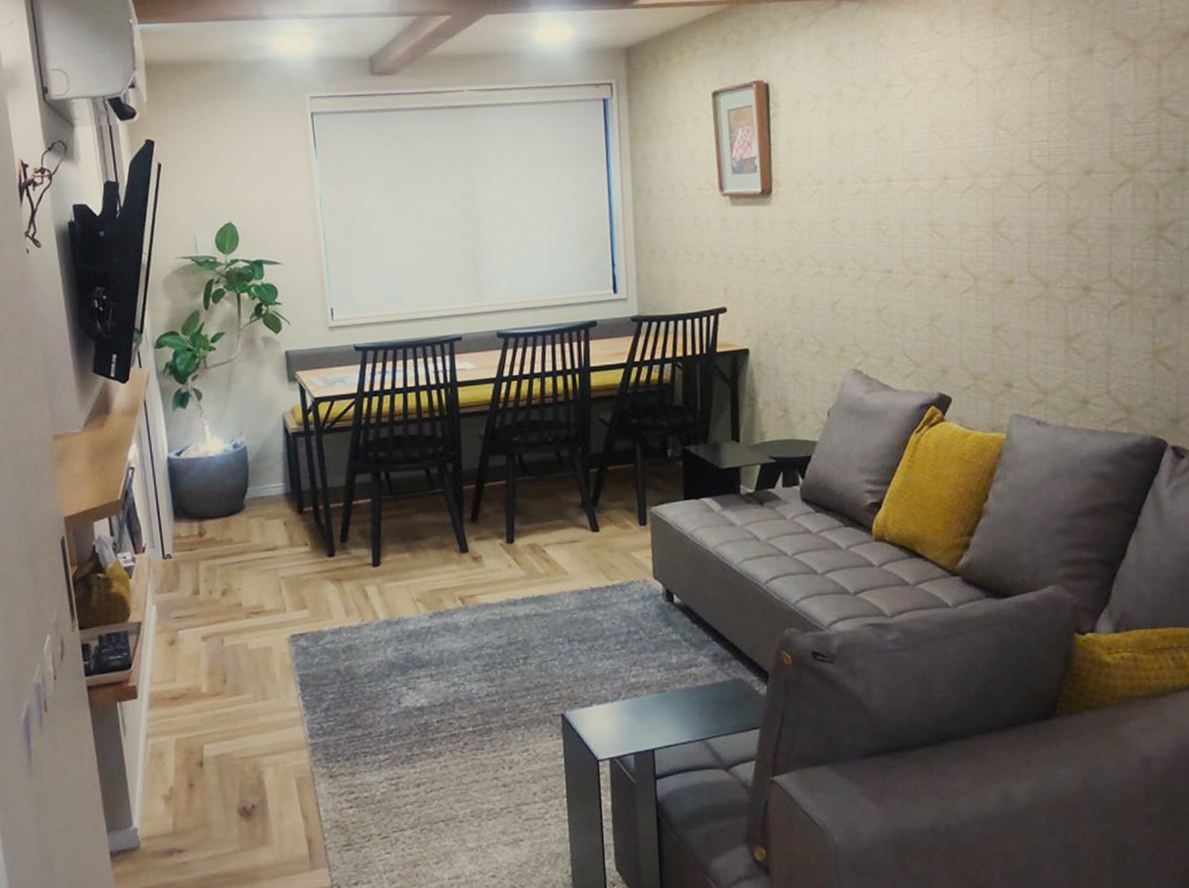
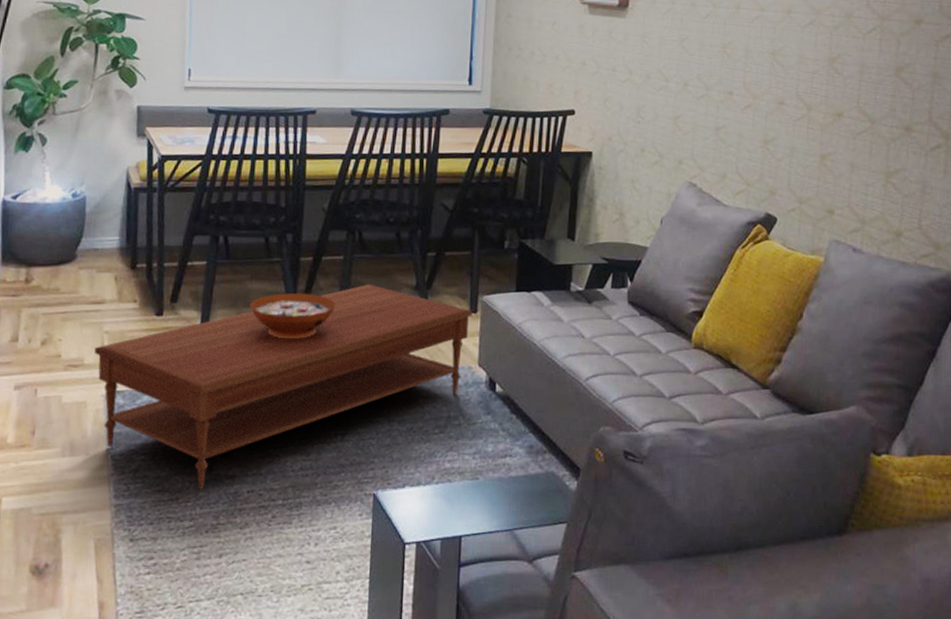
coffee table: none [273,506,642,723] -> present [94,284,472,490]
decorative bowl: none [418,521,504,569] -> present [250,293,336,339]

